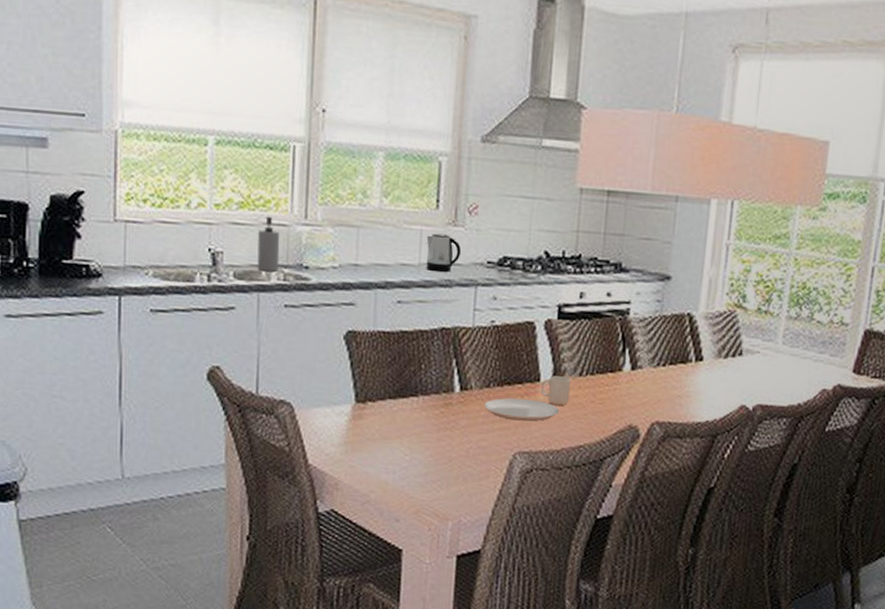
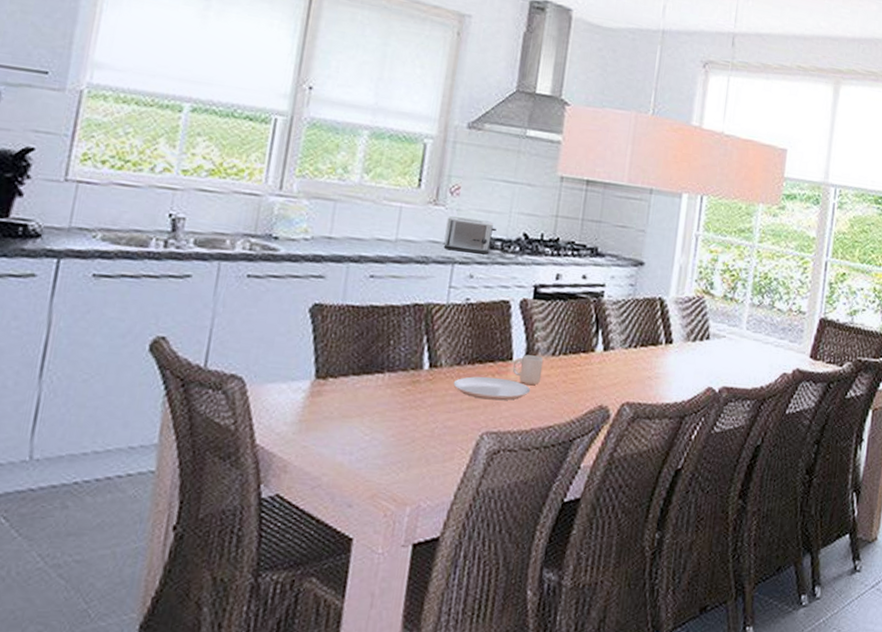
soap dispenser: present [255,216,280,272] -> none [221,184,251,241]
kettle: present [426,233,462,272] -> none [403,210,441,249]
toaster: none [464,237,517,275] -> present [442,216,497,255]

